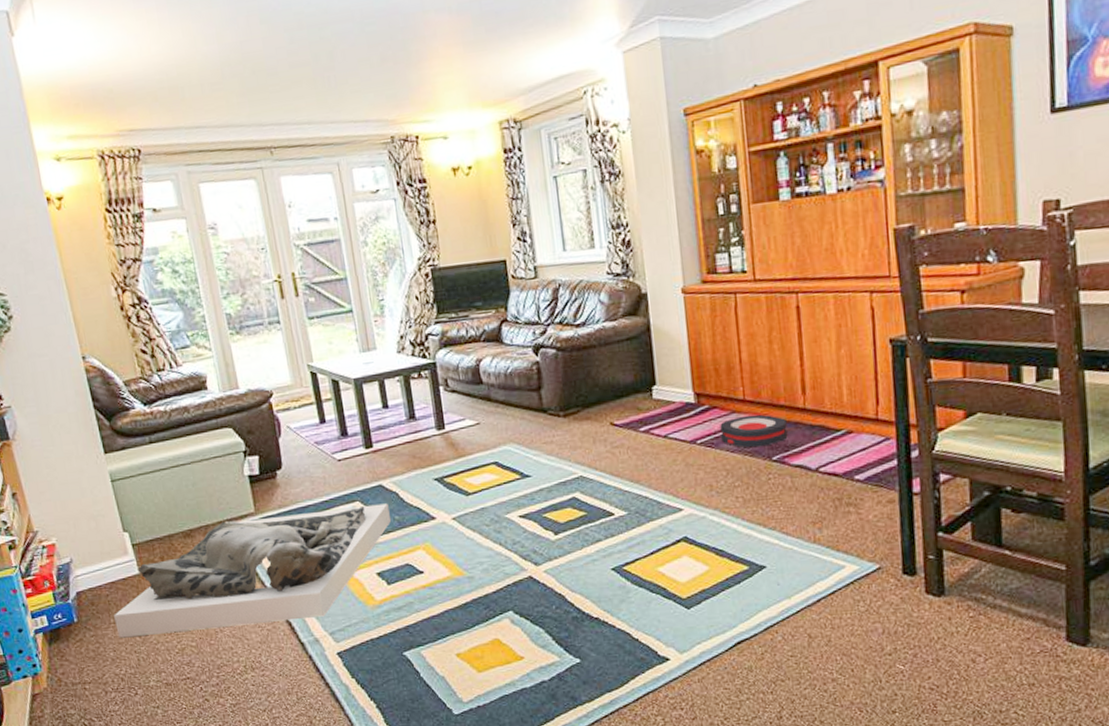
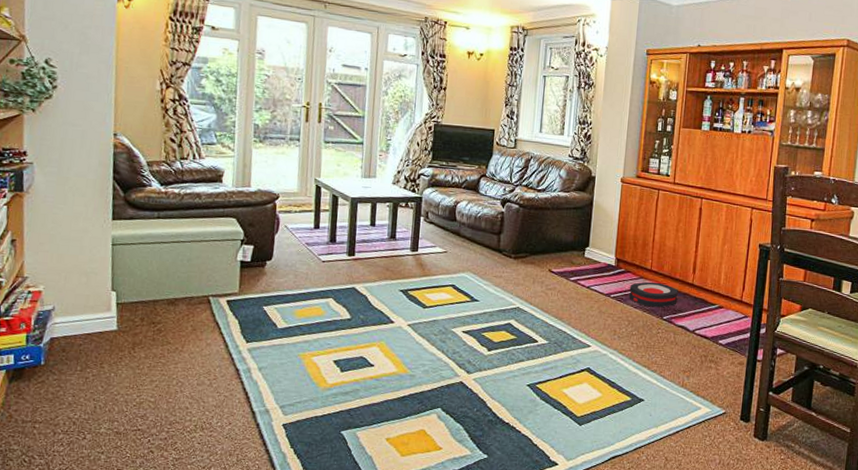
dog bed: present [114,503,392,638] -> none [80,297,357,391]

